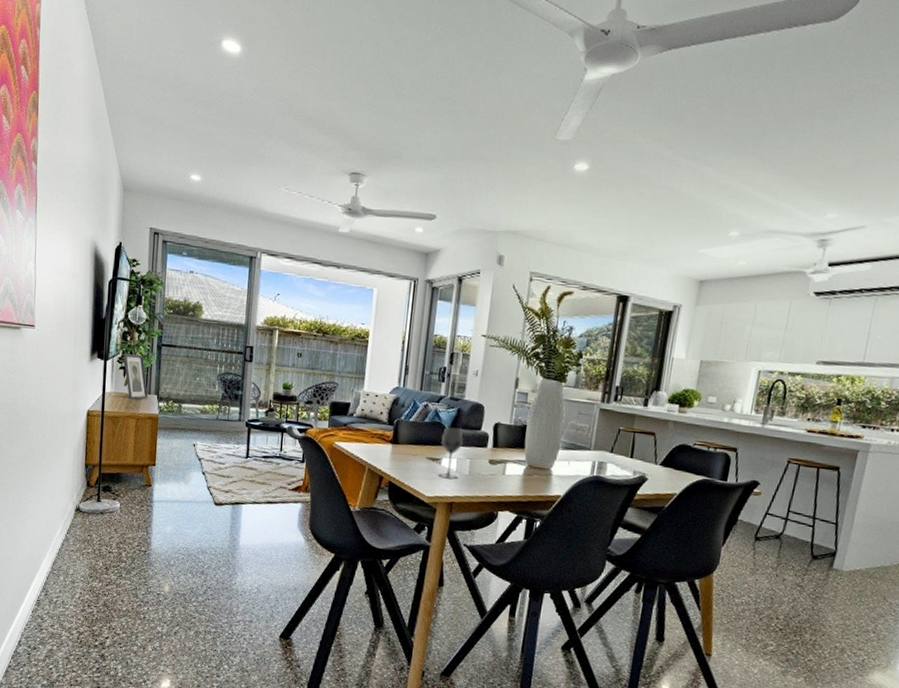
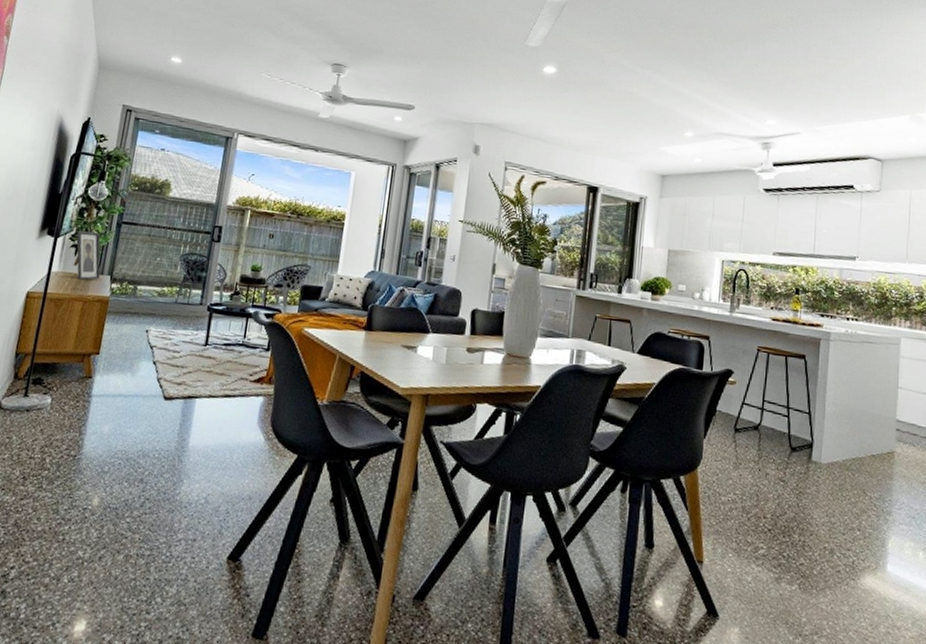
wineglass: present [438,427,464,480] -> none [413,312,440,369]

